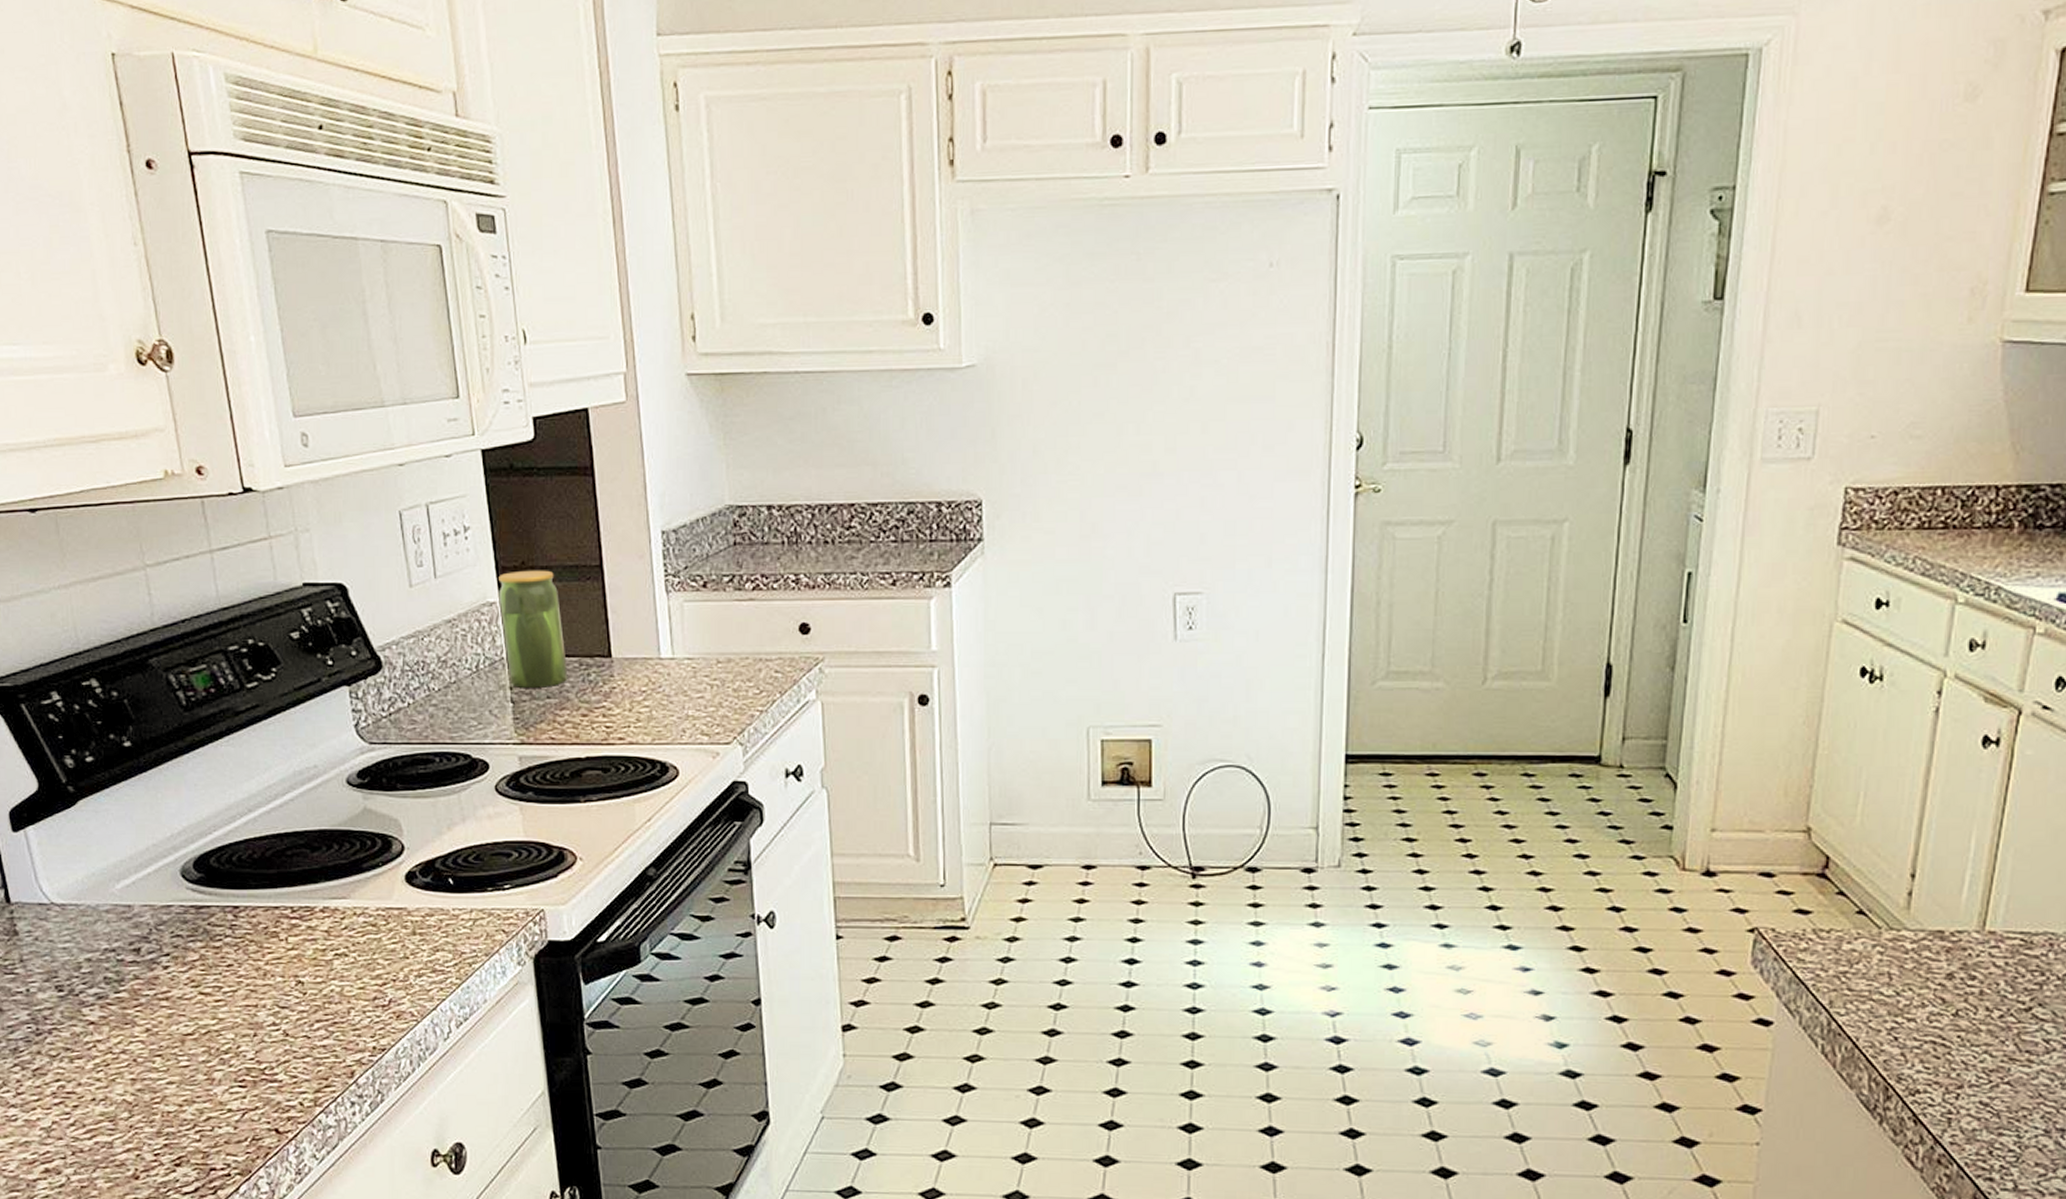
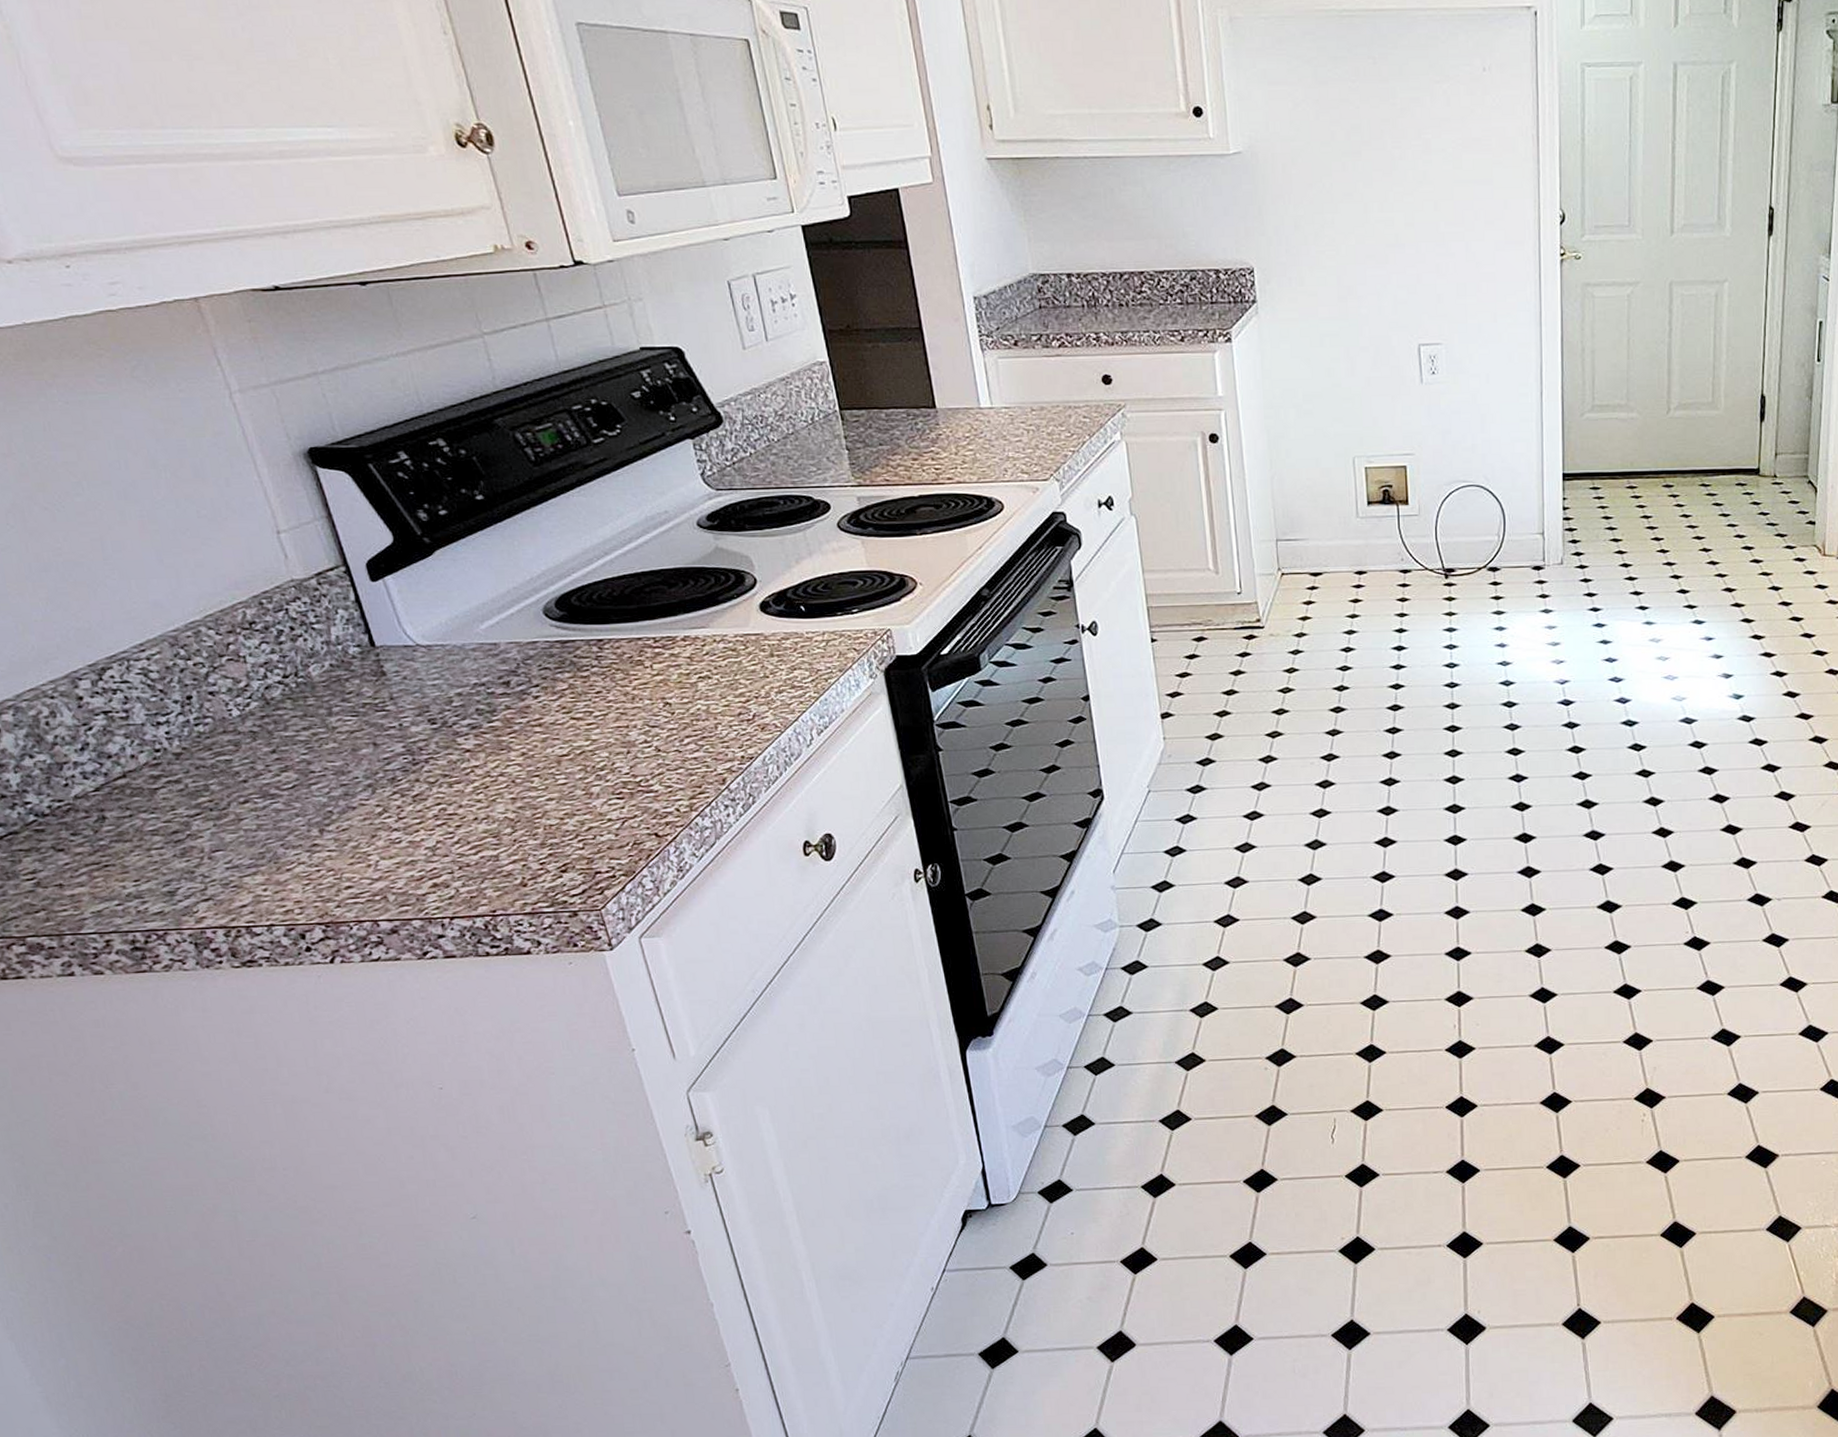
jar: present [499,570,568,688] -> none [826,332,898,437]

